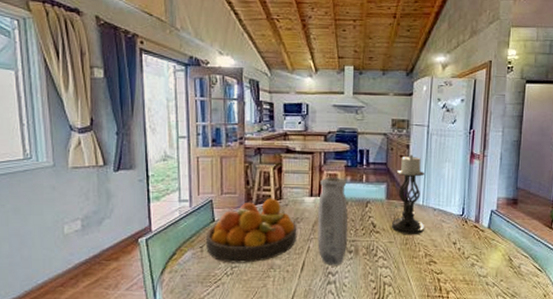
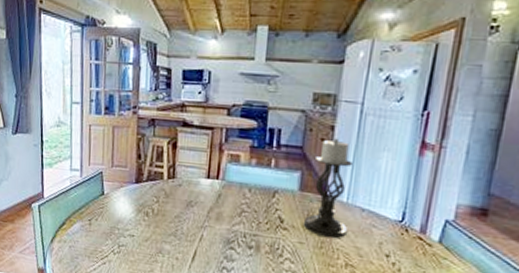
fruit bowl: present [205,198,297,263] -> none [94,175,190,244]
vase: present [317,178,349,265] -> none [212,158,251,261]

